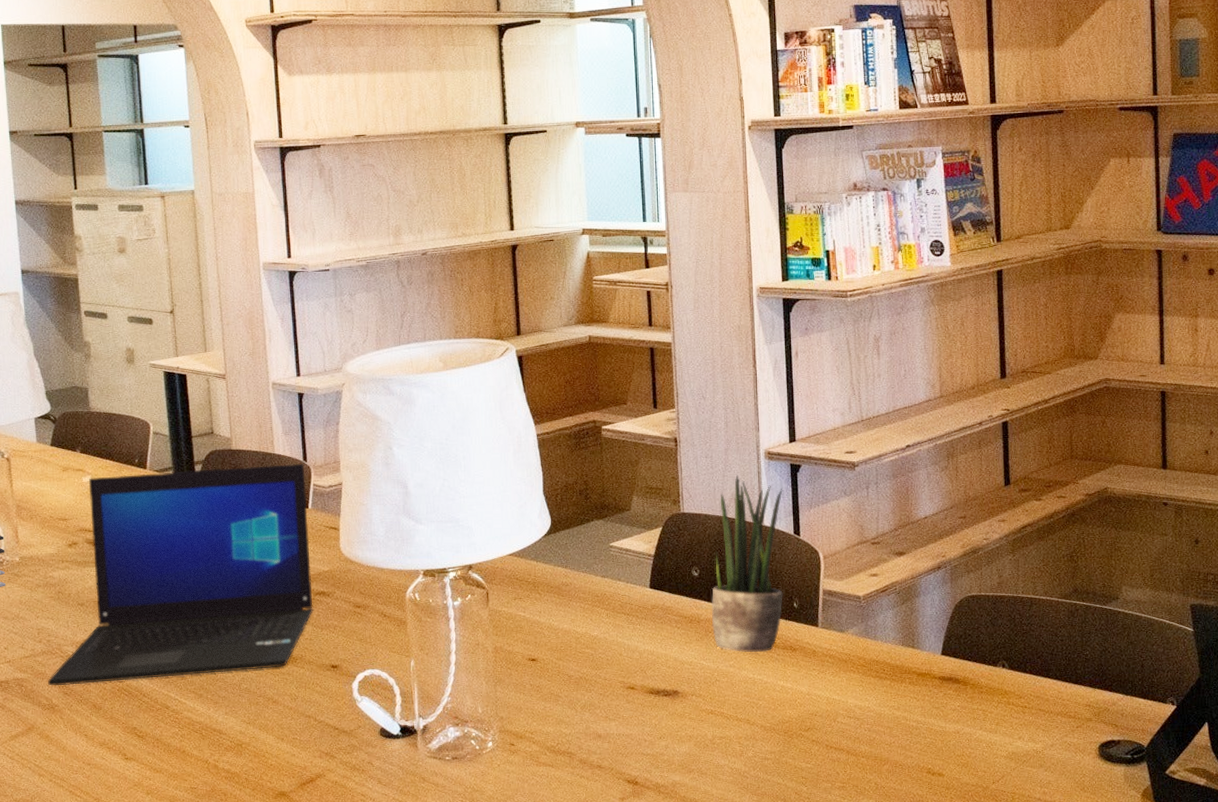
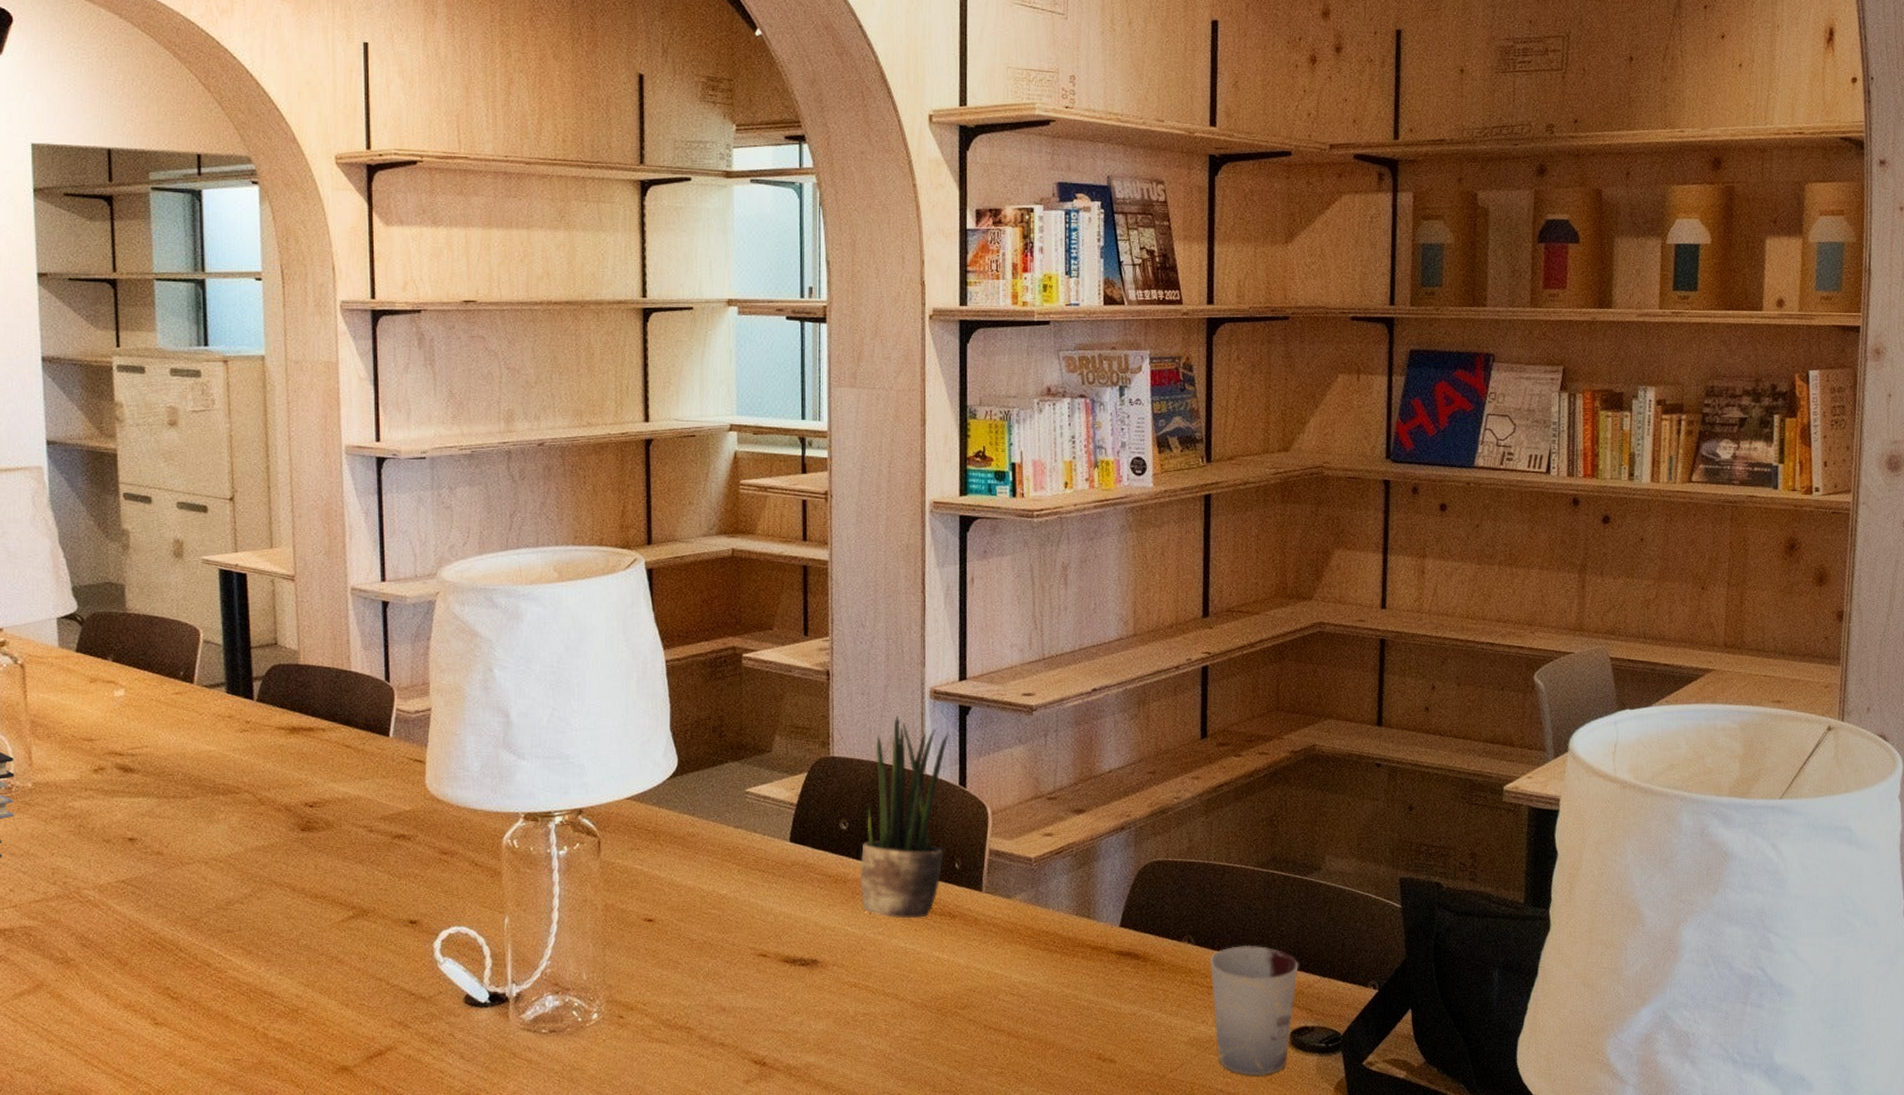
laptop: present [48,464,314,686] -> none [63,684,392,937]
cup: none [1023,668,1103,786] -> present [1210,945,1299,1076]

